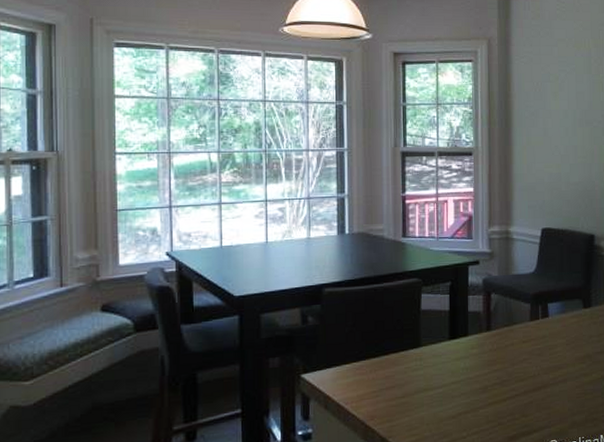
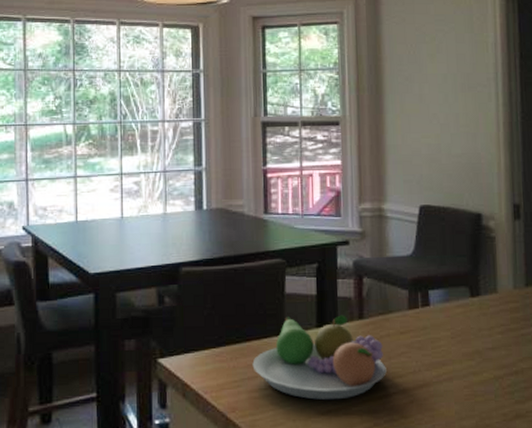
fruit bowl: none [390,327,510,405] -> present [252,315,387,400]

